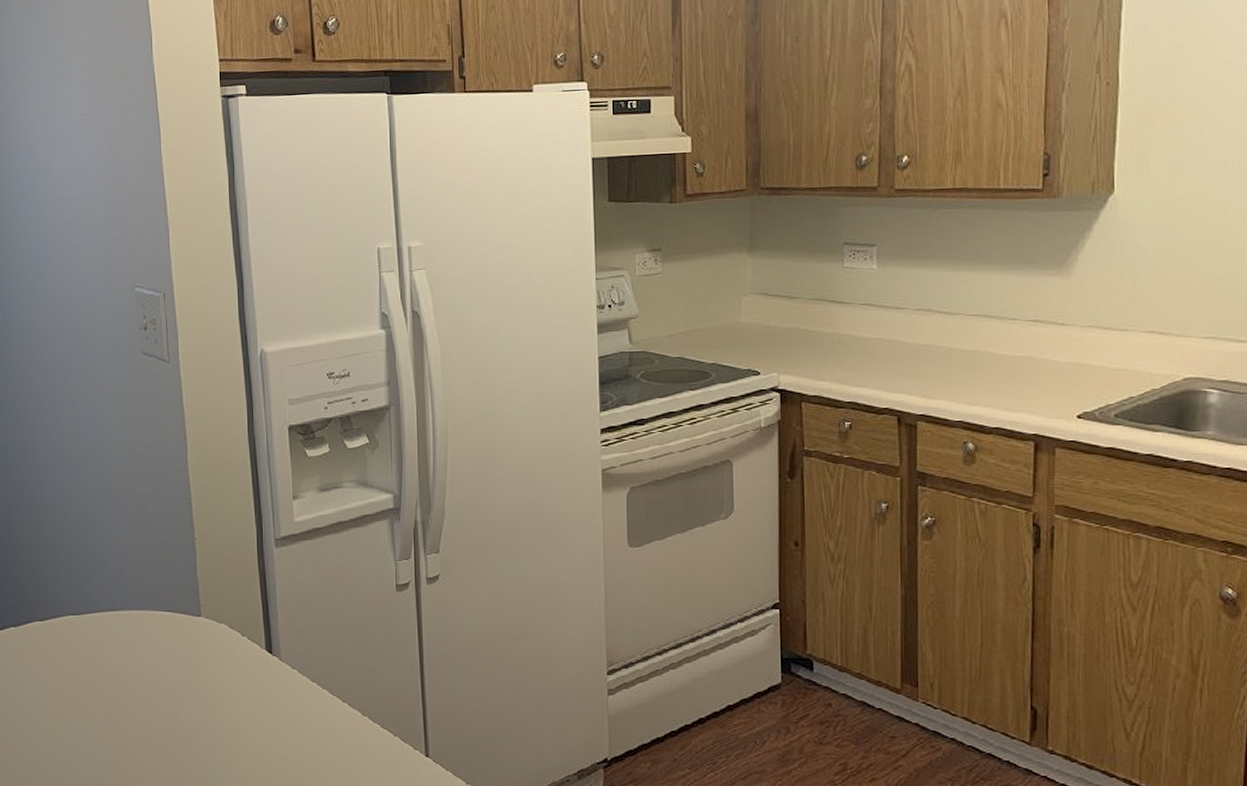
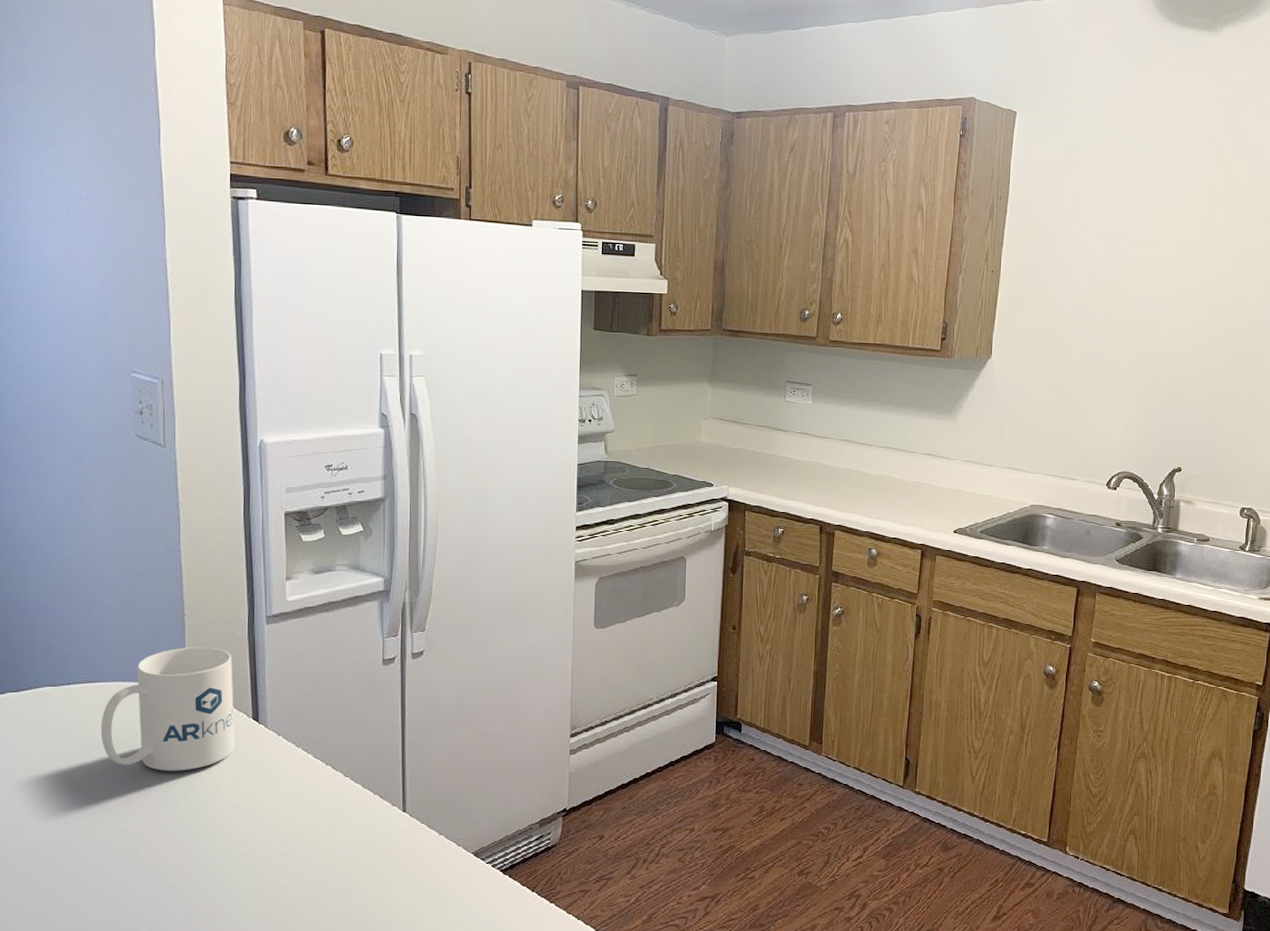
mug: none [120,572,250,706] -> present [100,646,235,771]

